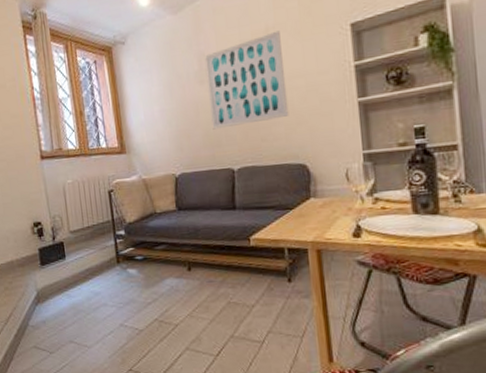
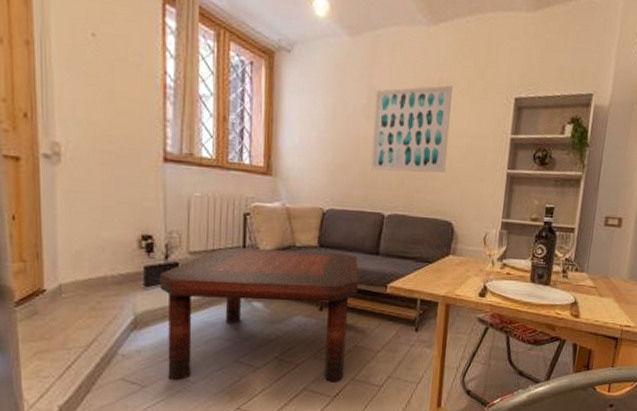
coffee table: none [50,212,223,347] -> present [159,247,359,382]

